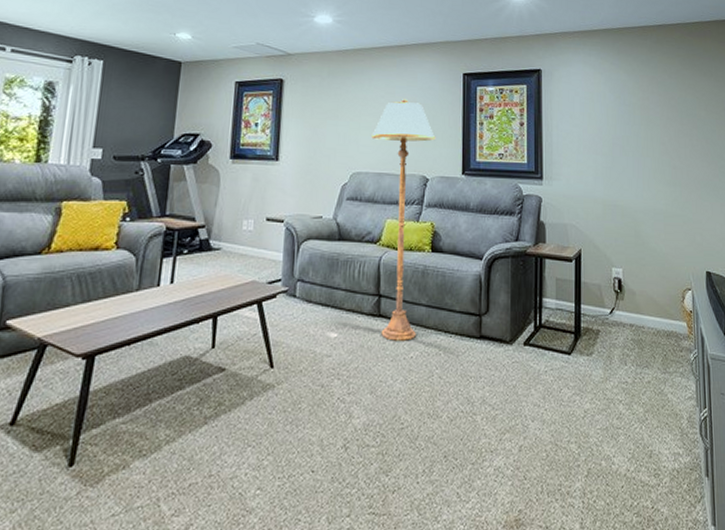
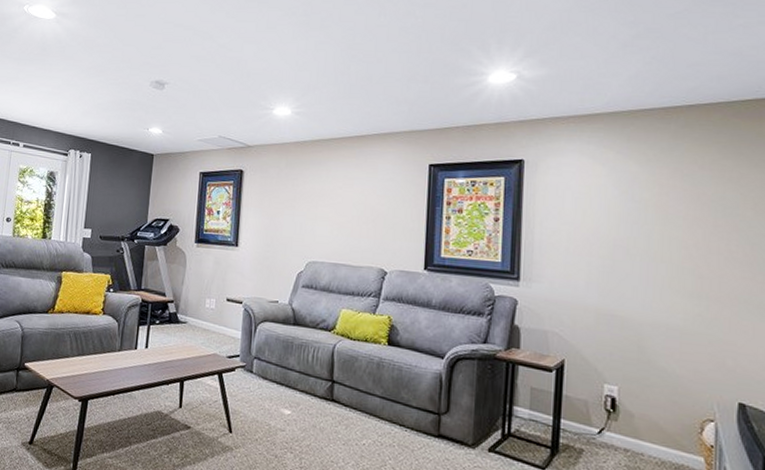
floor lamp: present [371,98,436,341] -> none [328,189,396,428]

